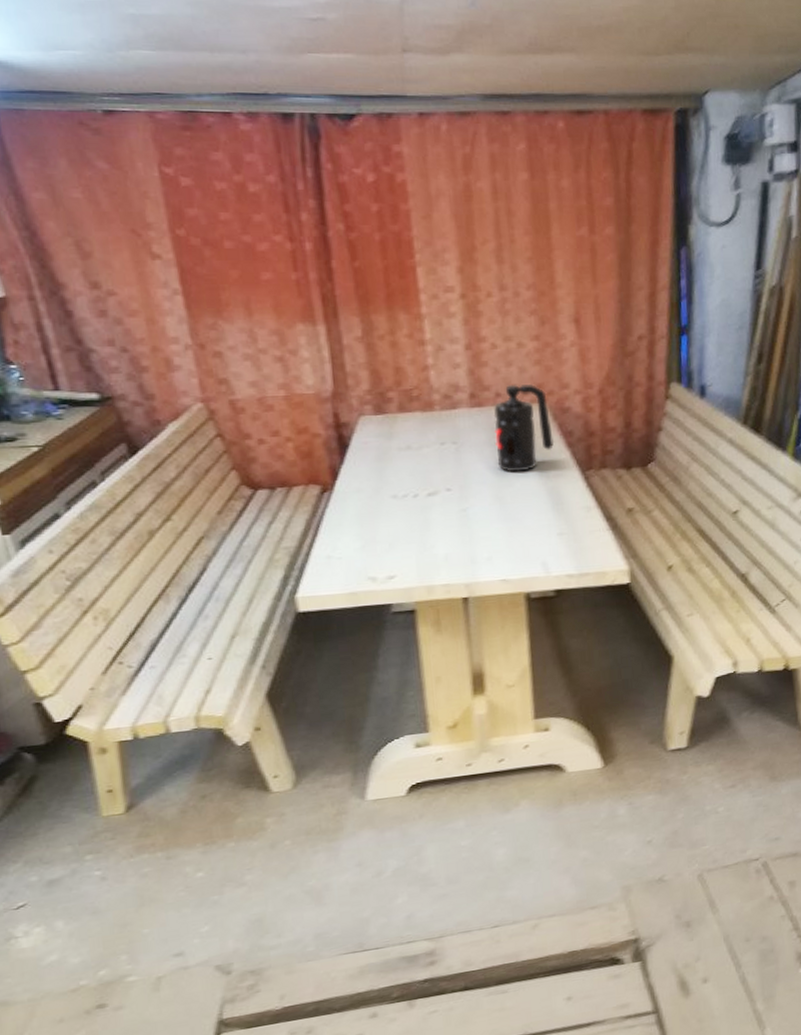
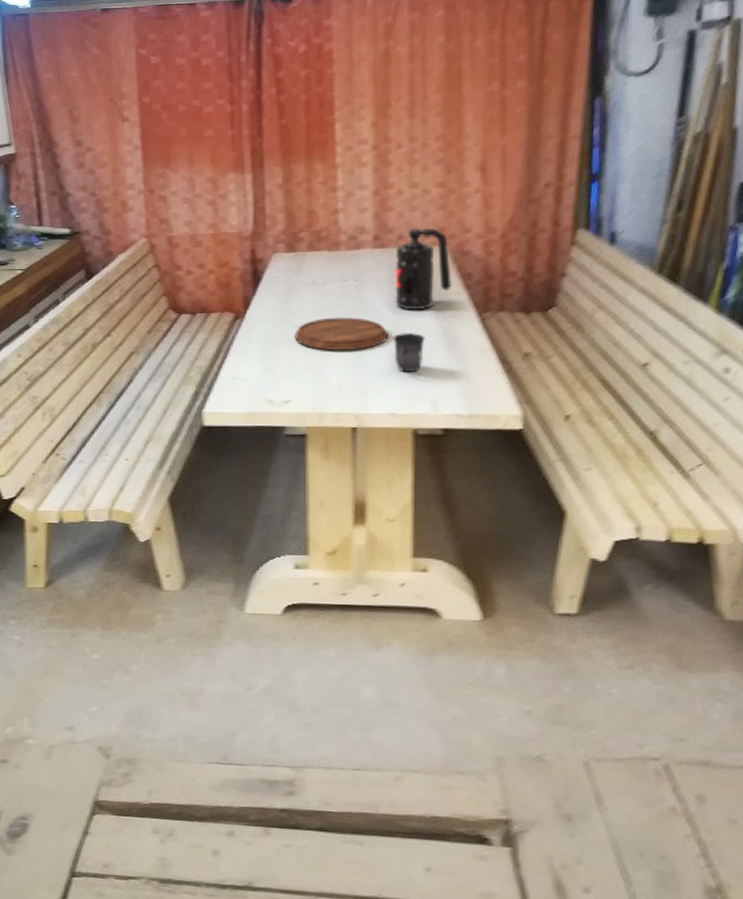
cutting board: none [392,482,494,520] -> present [294,317,389,351]
mug: none [498,495,531,537] -> present [393,332,425,373]

